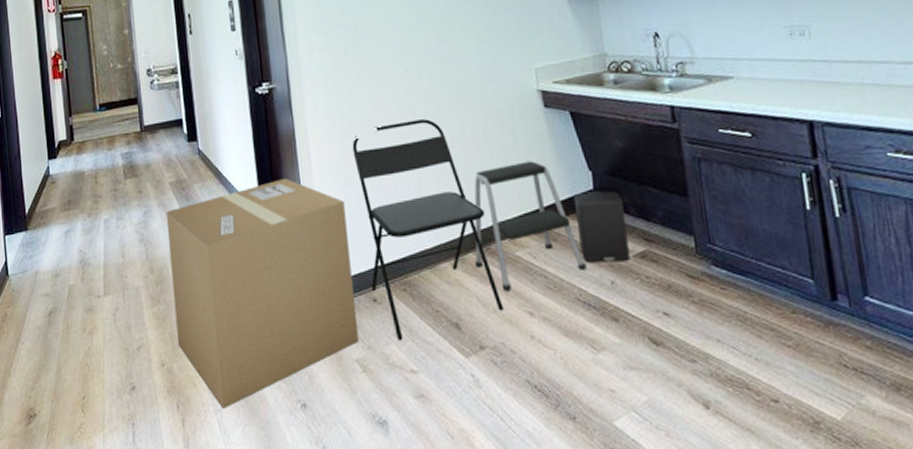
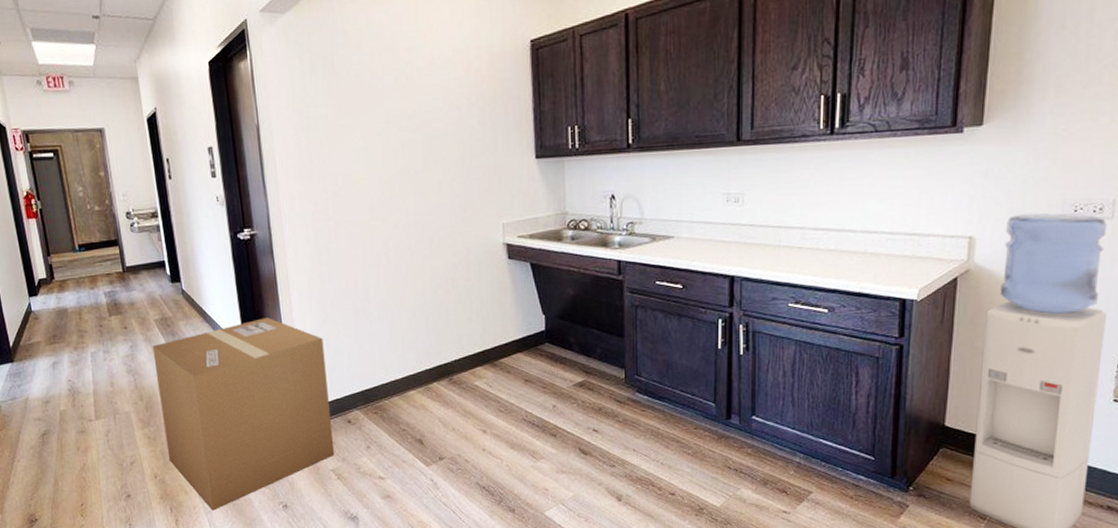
folding chair: present [352,119,504,341] -> none [331,267,461,454]
step stool: present [474,161,587,291] -> none [438,305,534,414]
pedal bin: present [574,190,630,263] -> none [528,331,570,391]

